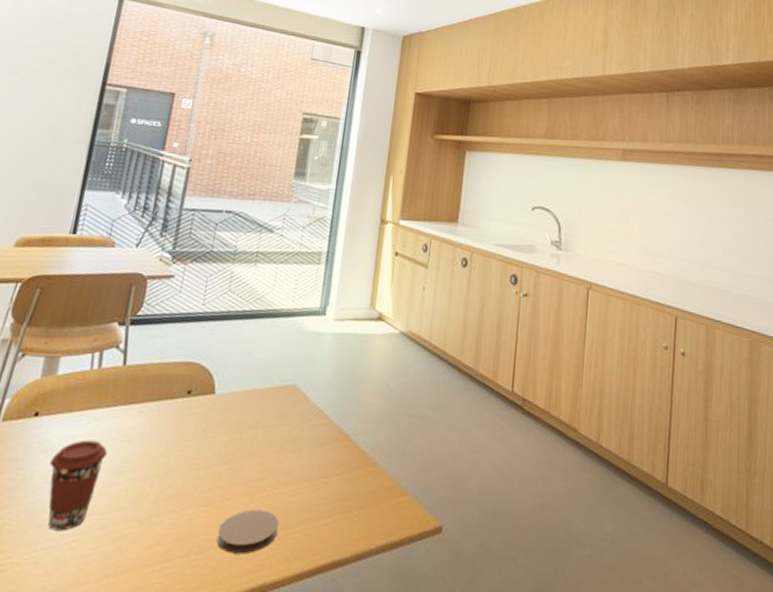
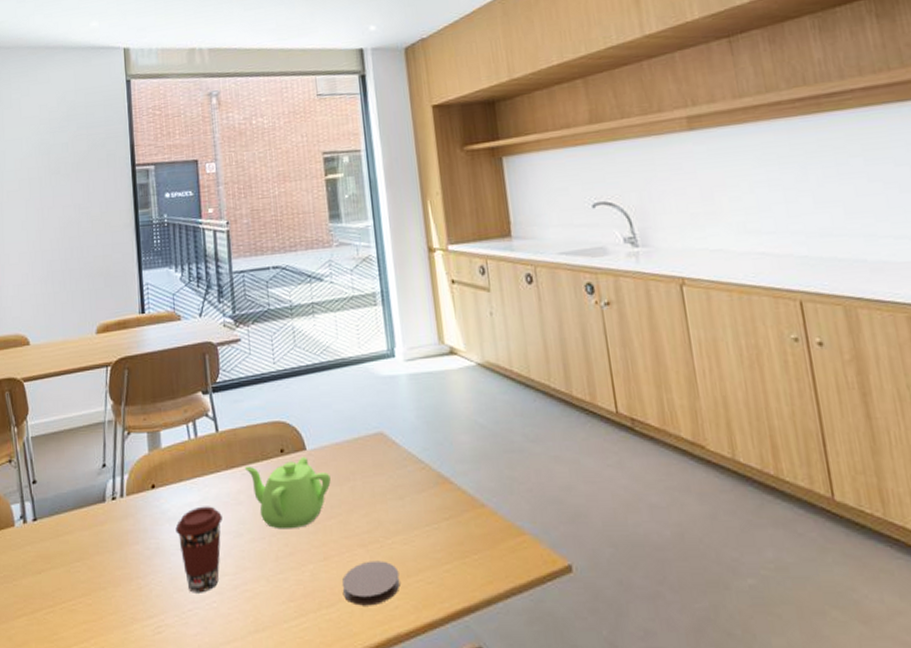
teapot: none [144,400,233,472] -> present [244,456,331,529]

